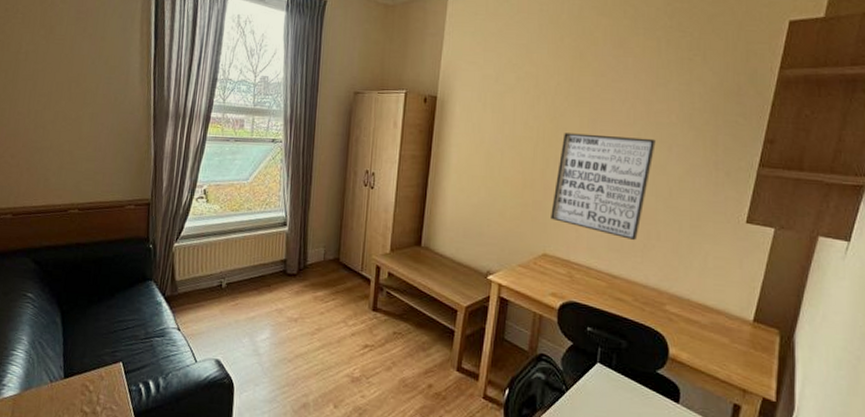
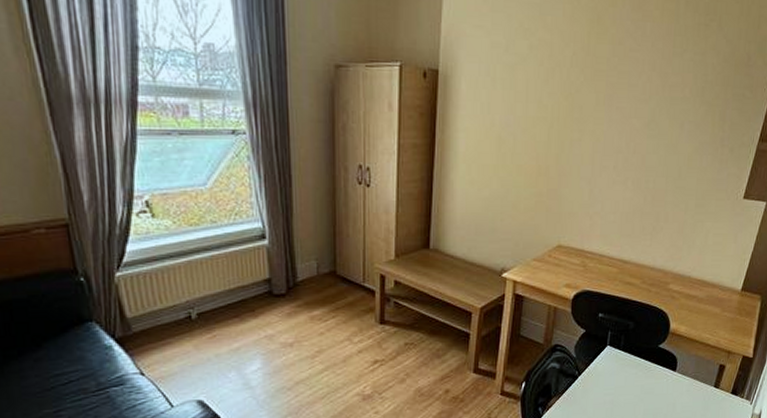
wall art: present [551,133,656,241] -> none [565,111,669,224]

